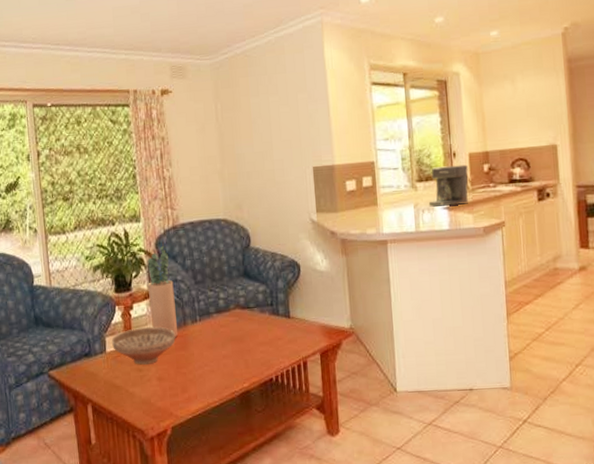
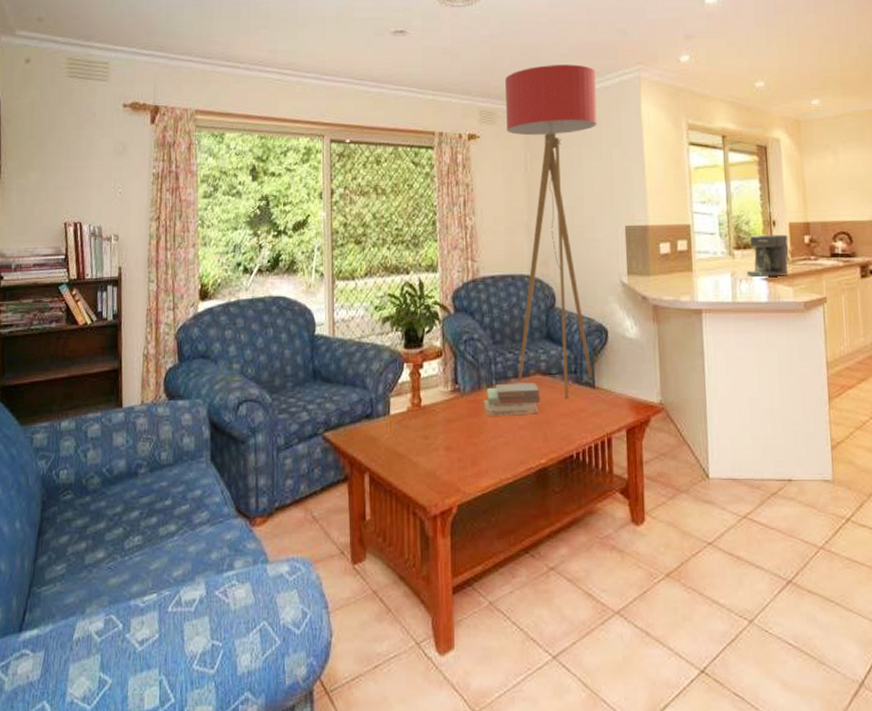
decorative bowl: present [112,327,176,365] -> none [397,389,468,431]
vase: present [147,241,179,338] -> none [441,295,472,403]
books: none [189,316,241,349] -> present [483,383,540,416]
floor lamp: none [192,14,288,329] -> present [504,64,597,398]

